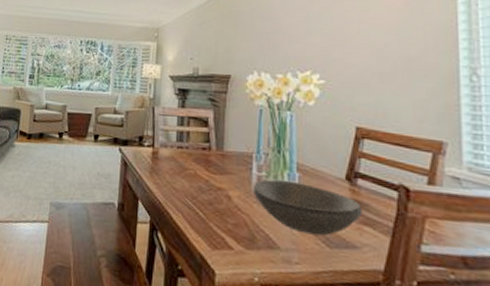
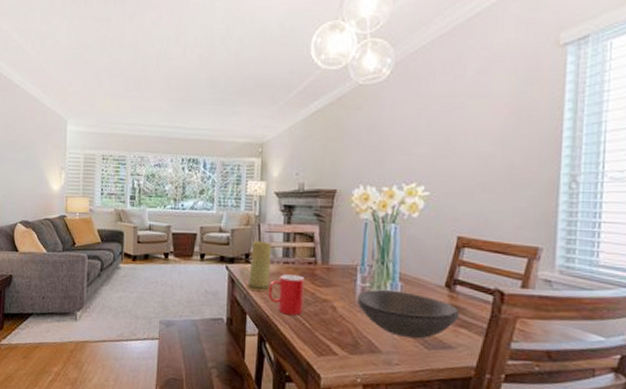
candle: none [137,123,166,176] -> present [245,240,272,291]
cup: none [162,159,198,204] -> present [269,274,304,316]

